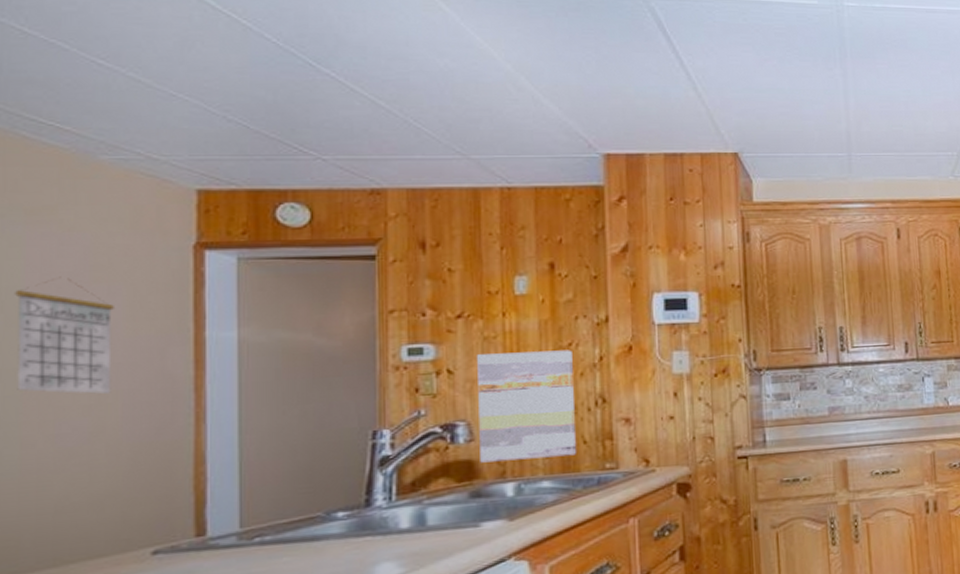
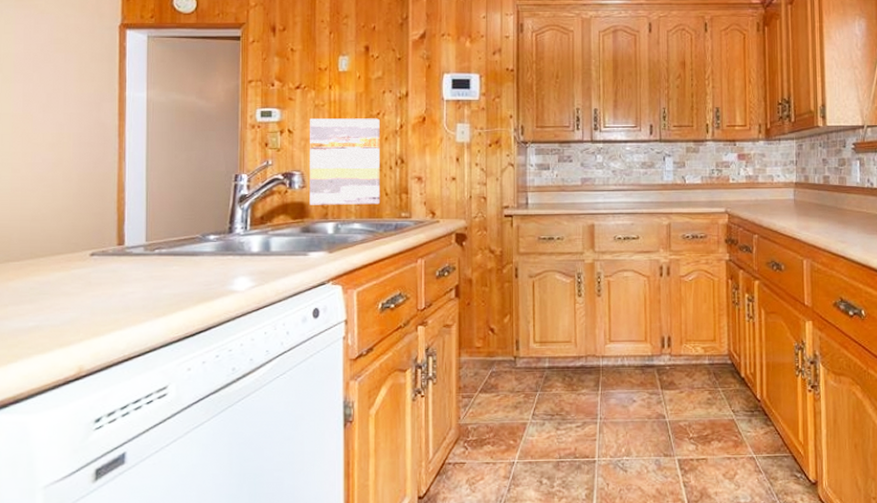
calendar: present [15,276,114,395] -> none [8,47,69,136]

